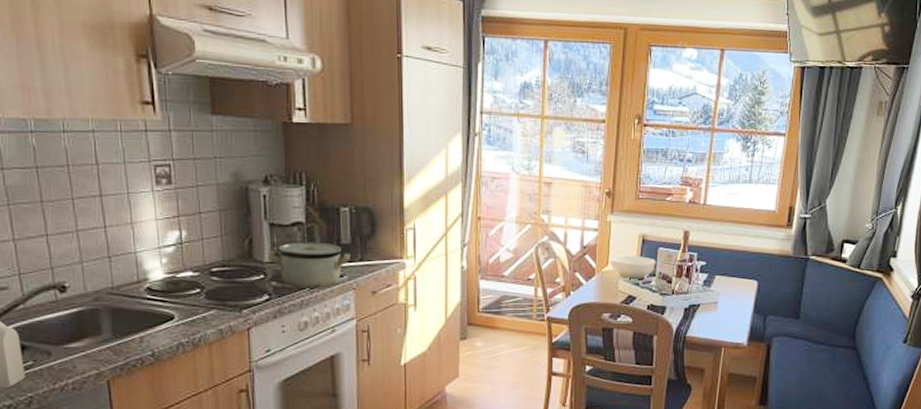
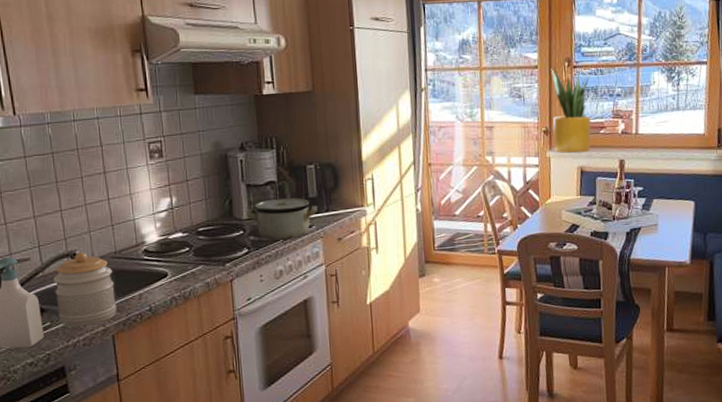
jar: none [36,285,114,368] -> present [53,252,117,327]
bowl: present [610,255,657,279] -> none [552,186,596,209]
planter: none [616,120,665,220] -> present [551,62,595,154]

